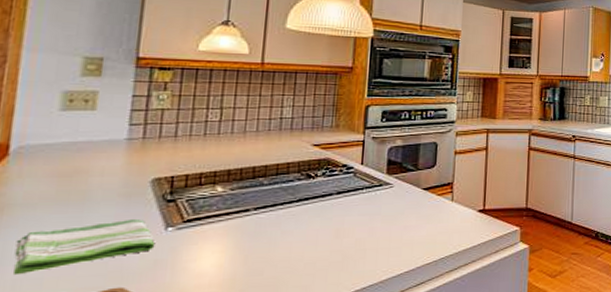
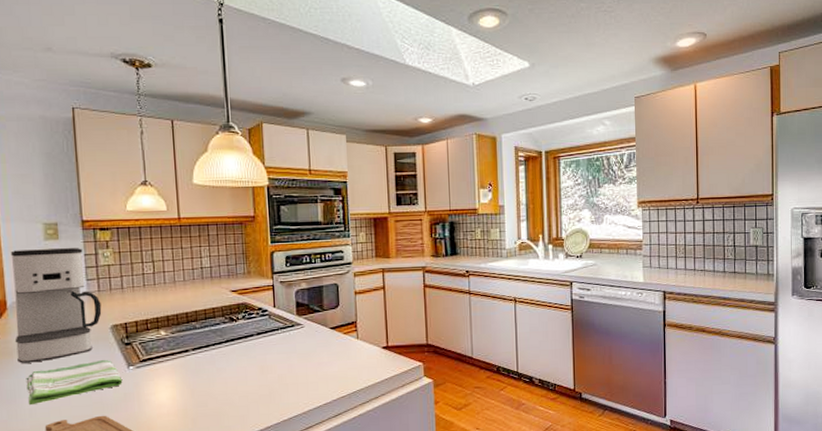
coffee maker: none [9,85,144,222] -> present [10,247,102,363]

